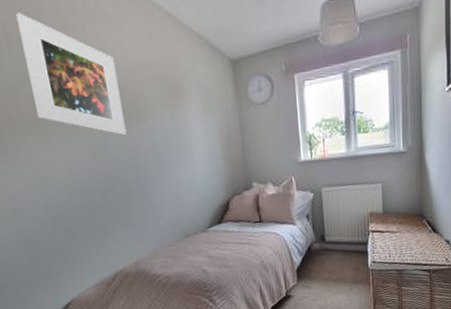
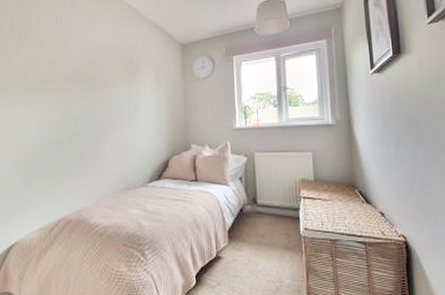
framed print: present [16,12,127,136] -> none [22,8,89,100]

